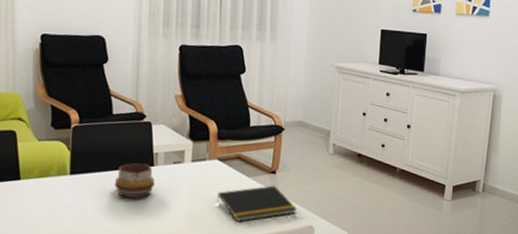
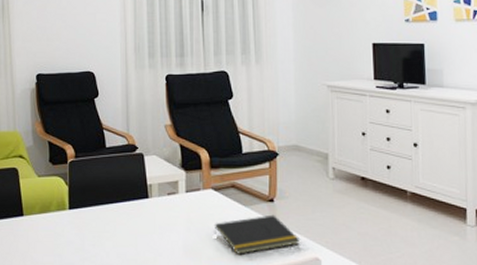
decorative bowl: present [114,163,155,198] -> none [111,196,151,231]

